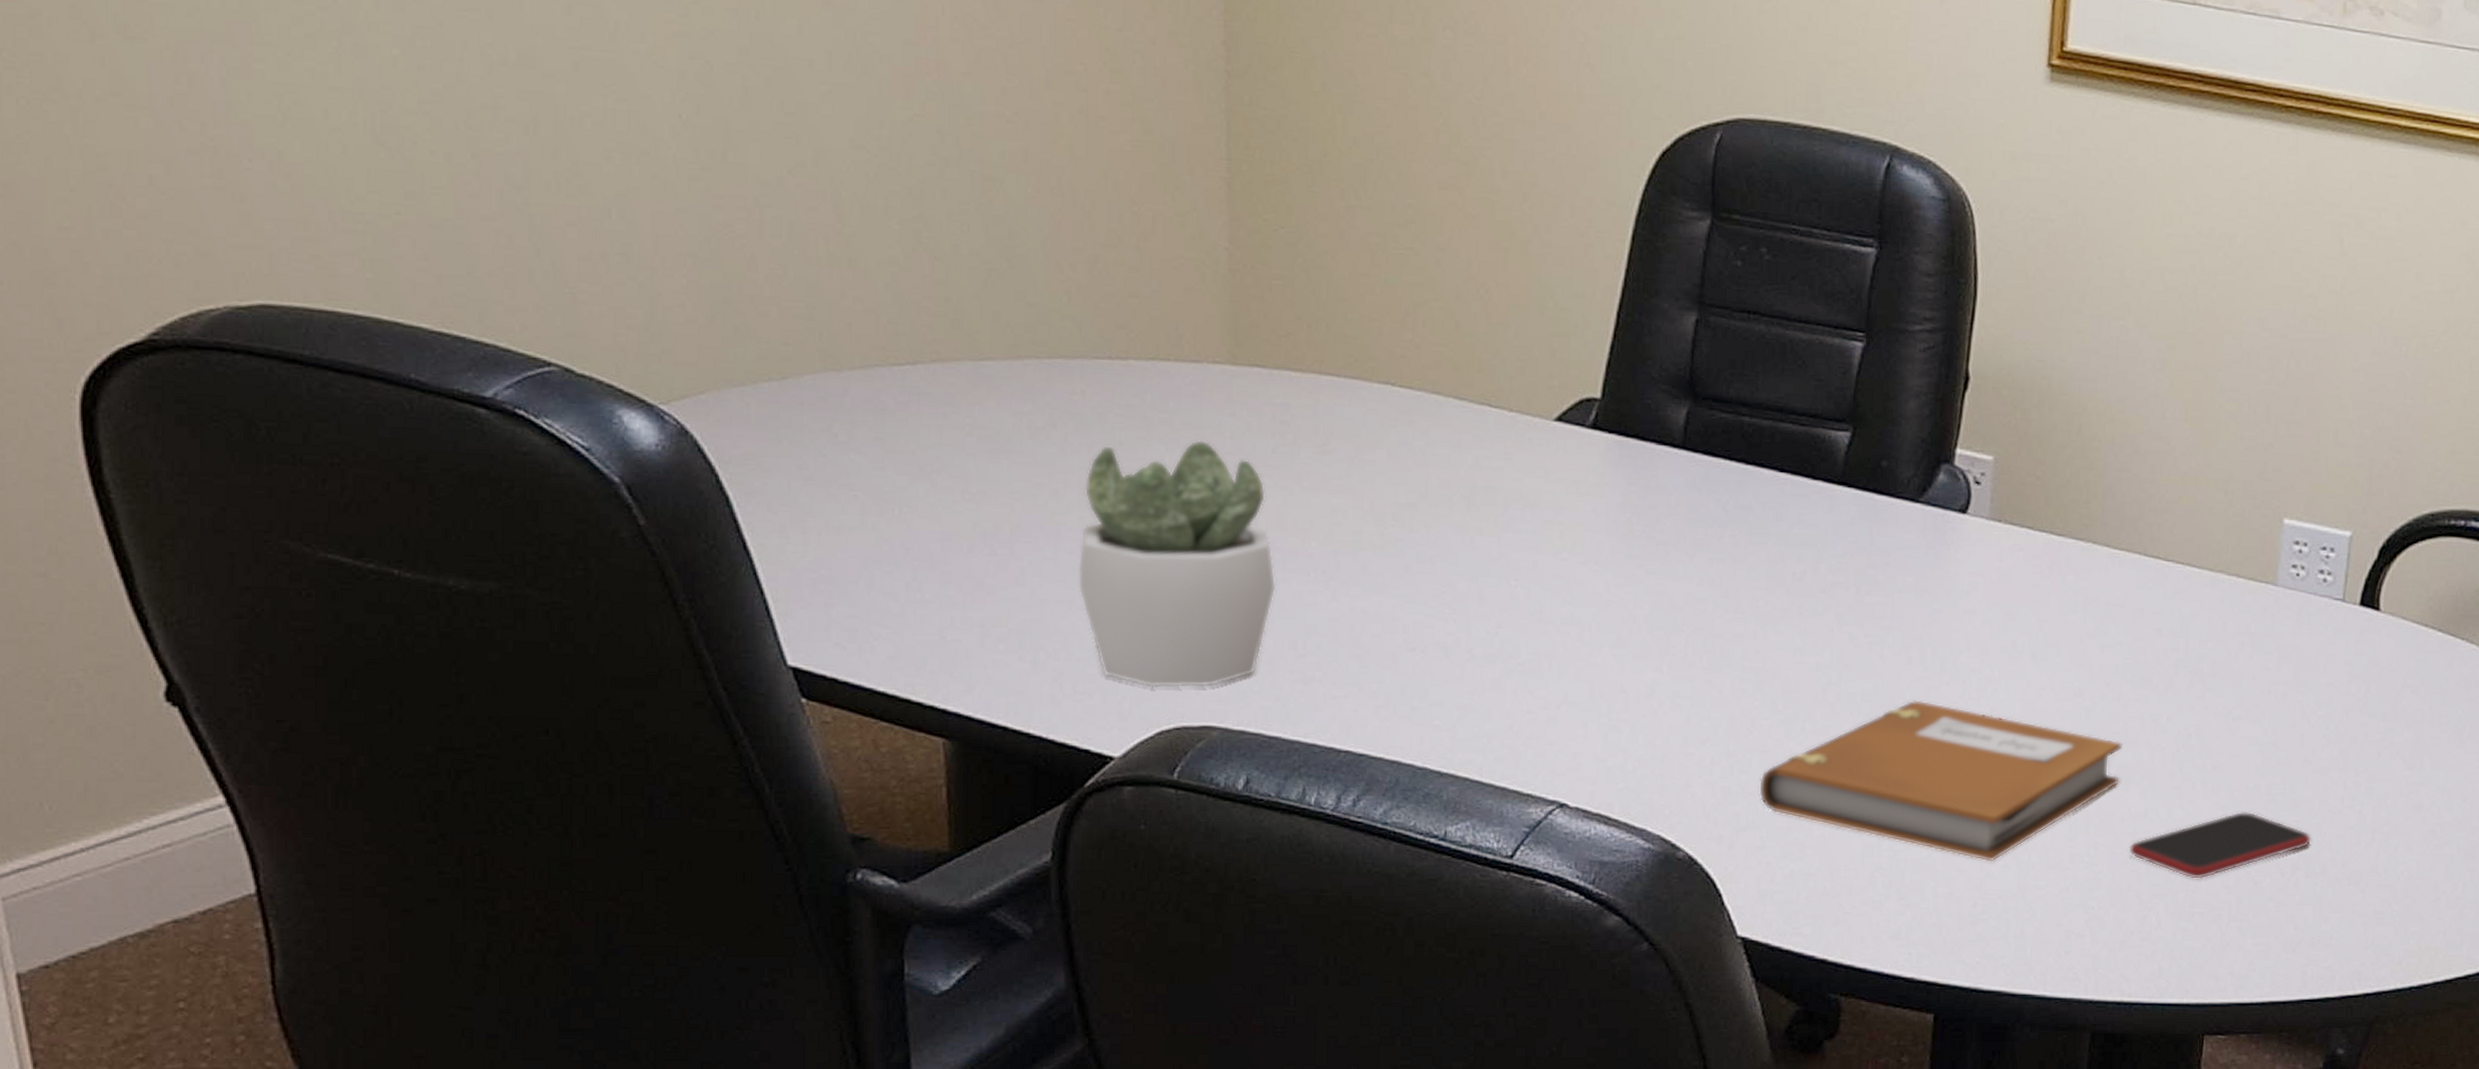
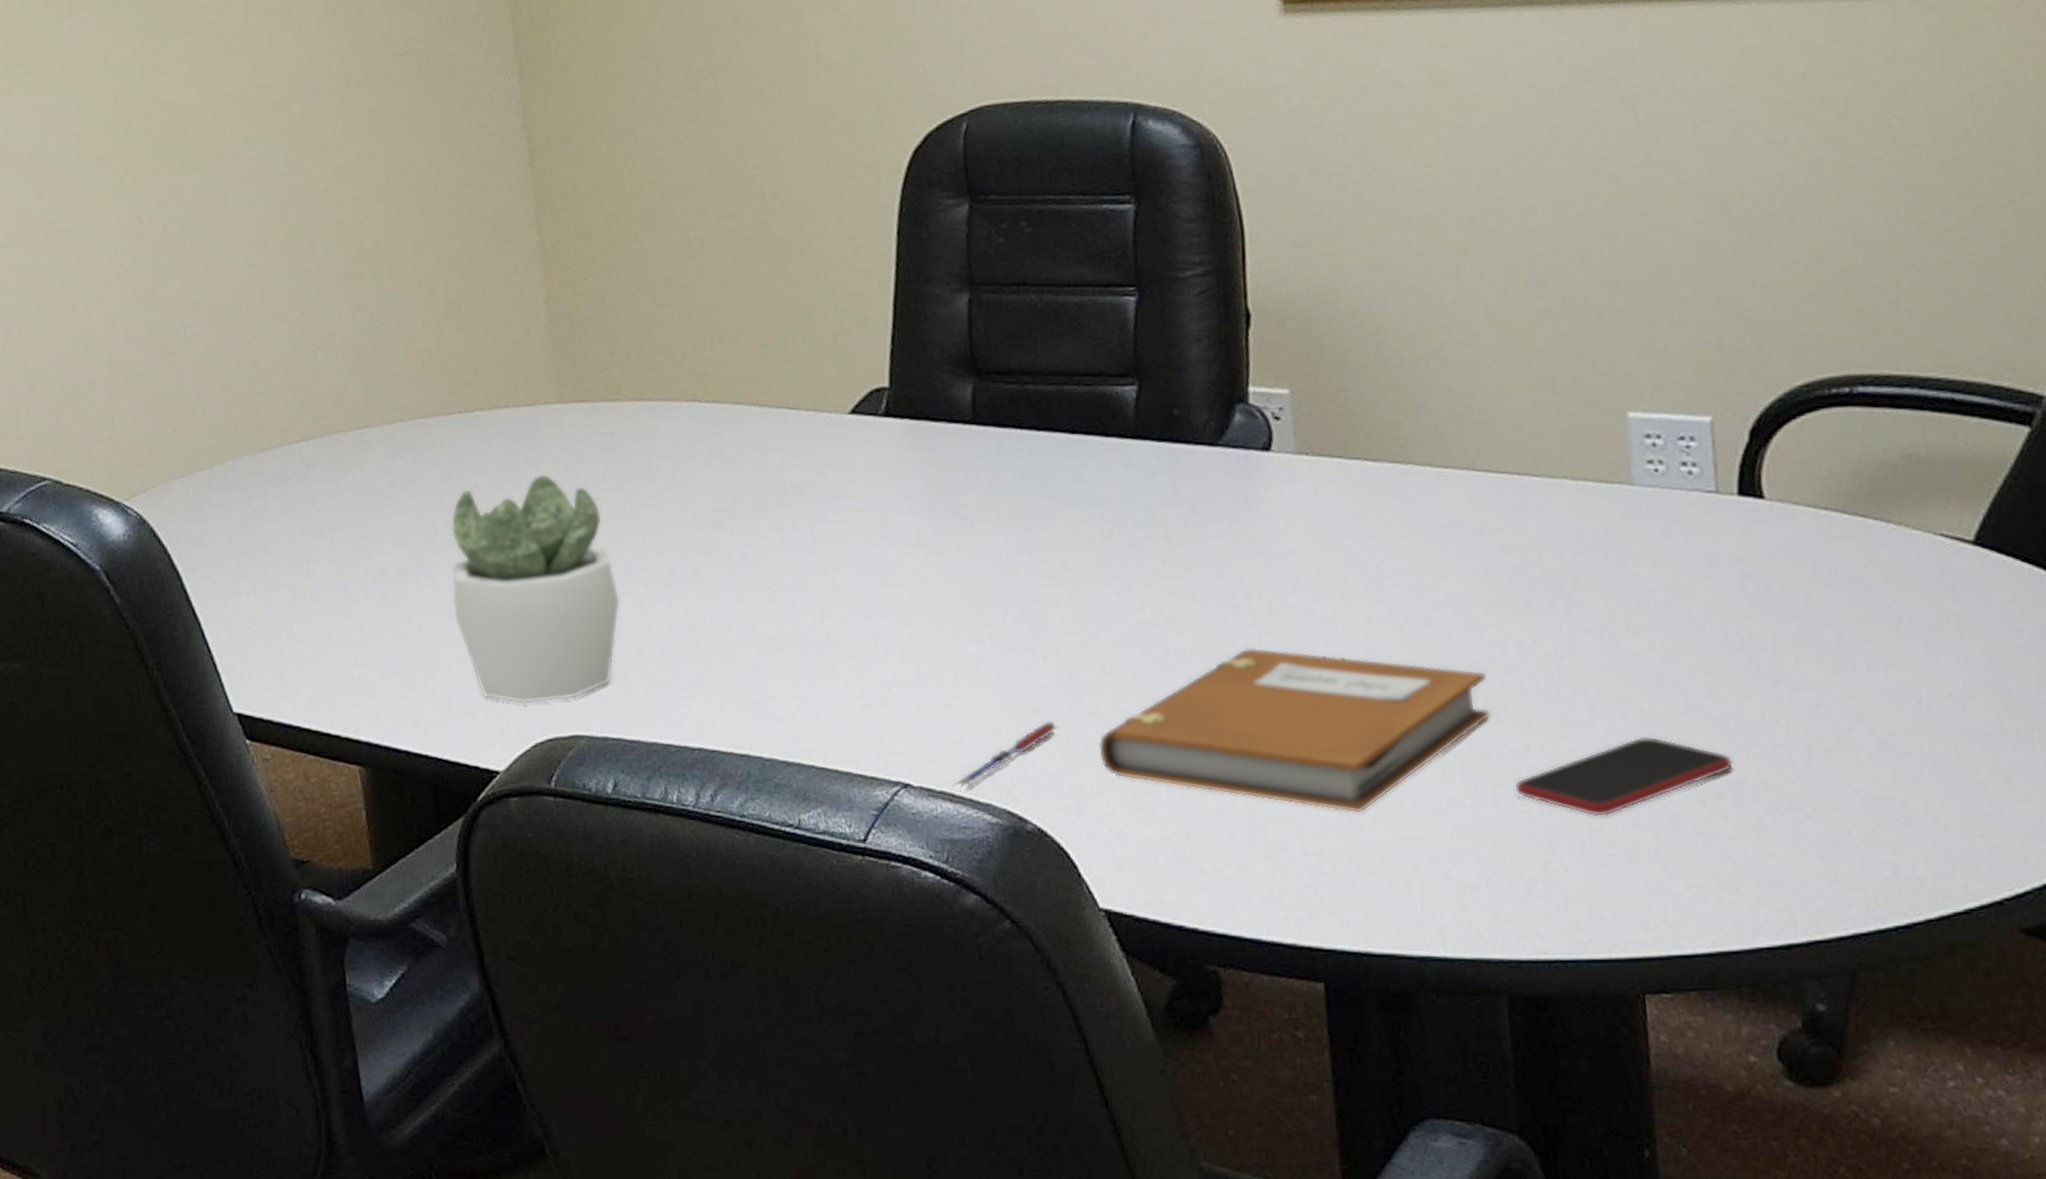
pen: none [1609,752,1724,813] -> present [952,720,1059,788]

